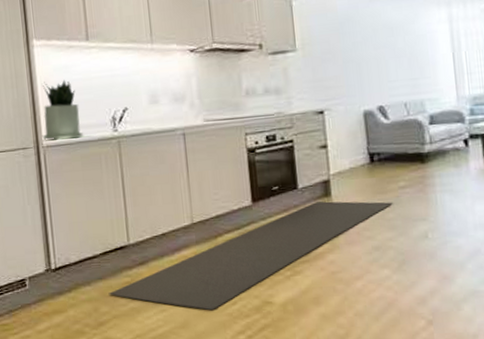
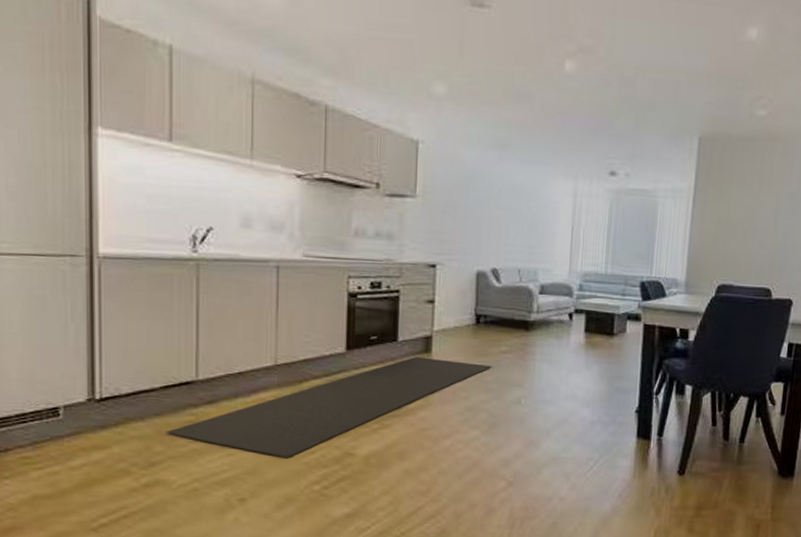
planter: present [42,79,83,141] -> none [98,180,153,254]

